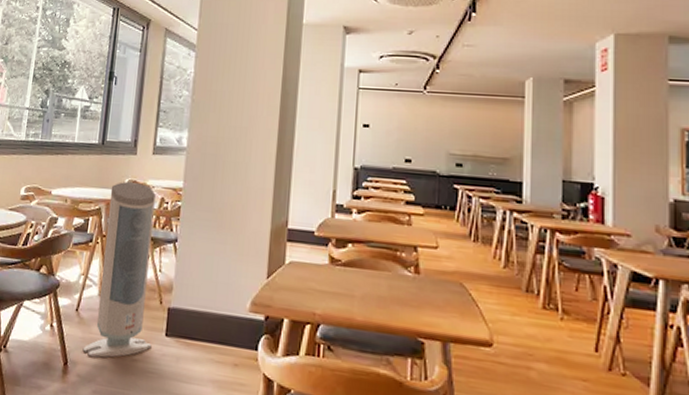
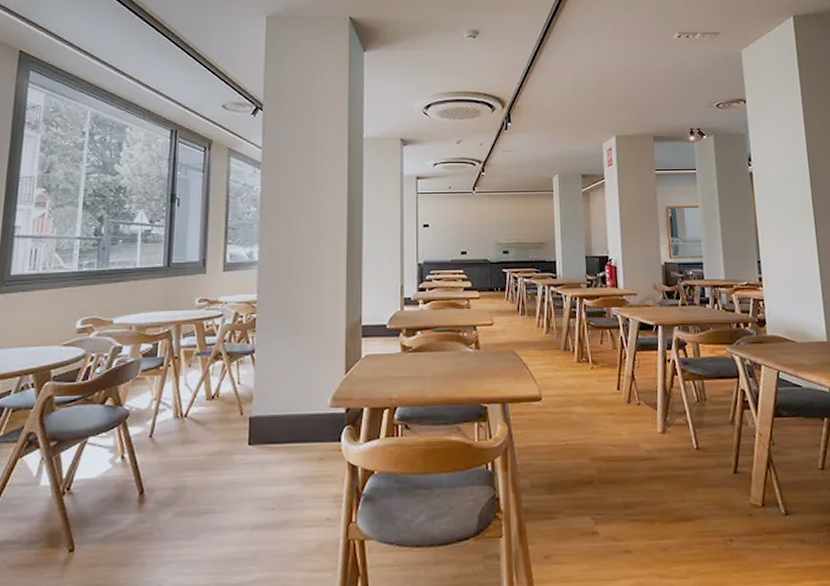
air purifier: present [82,181,156,358] -> none [160,300,235,480]

